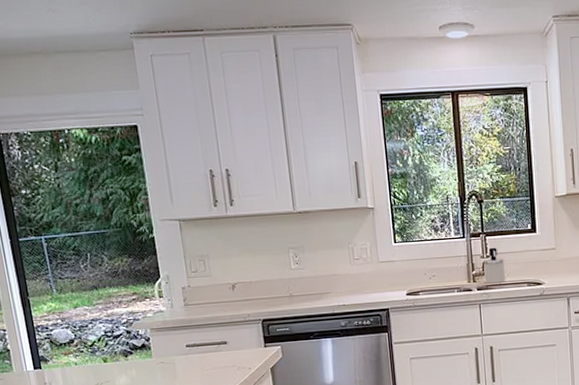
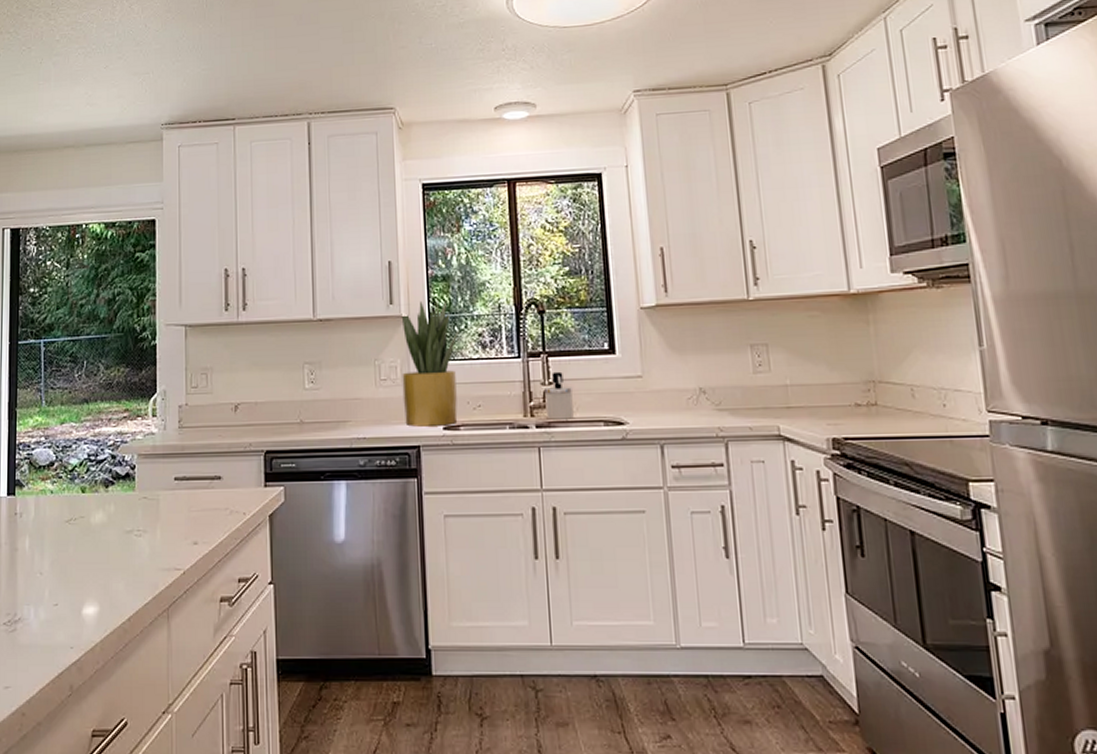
planter: none [368,189,417,294] -> present [401,295,460,427]

